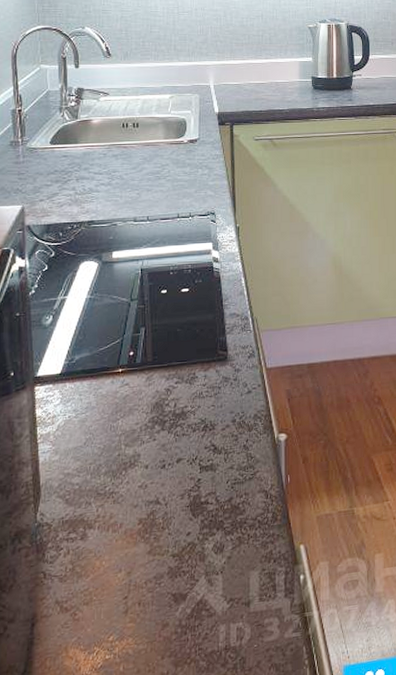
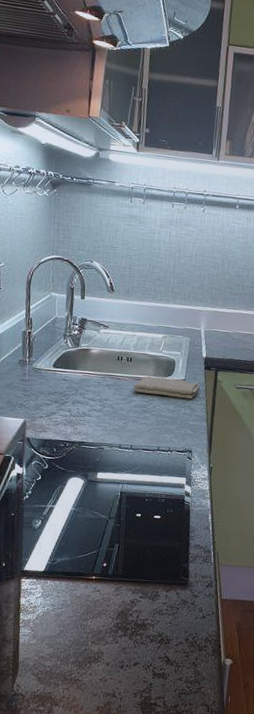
washcloth: none [143,138,216,159] -> present [133,376,200,400]

